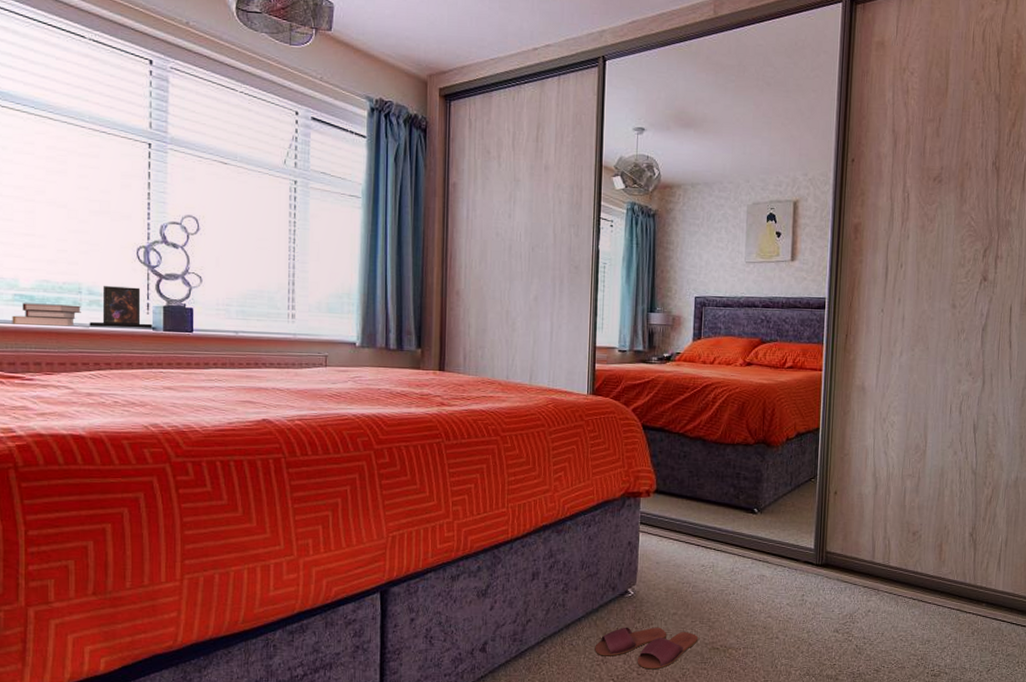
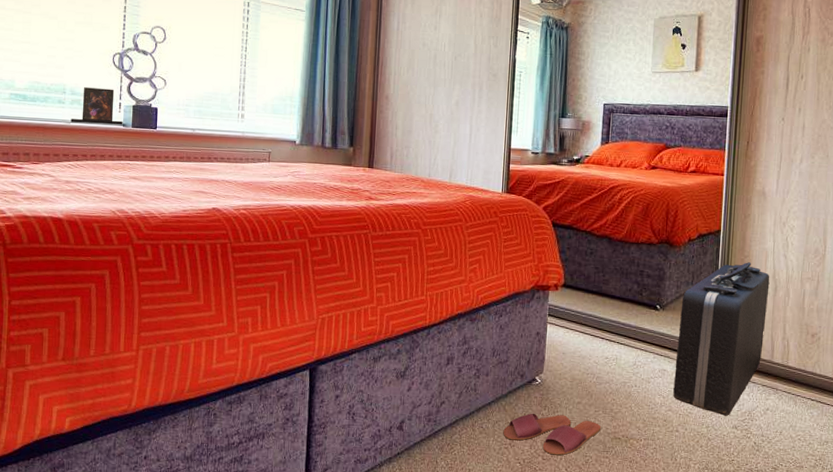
books: present [12,303,81,327] -> none [7,101,65,122]
suitcase: none [772,460,871,620] -> present [673,262,770,416]

